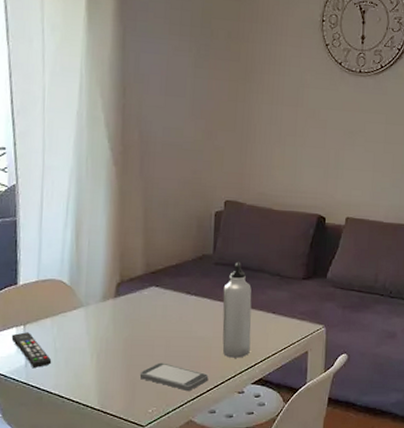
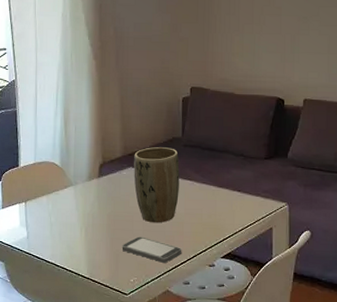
remote control: present [11,332,52,369] -> none [15,208,48,240]
plant pot: none [156,265,209,348] -> present [134,147,180,223]
water bottle: present [222,261,252,358] -> none [192,143,219,233]

